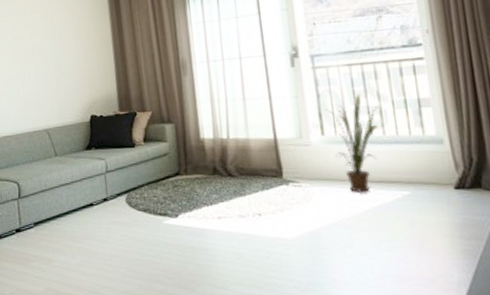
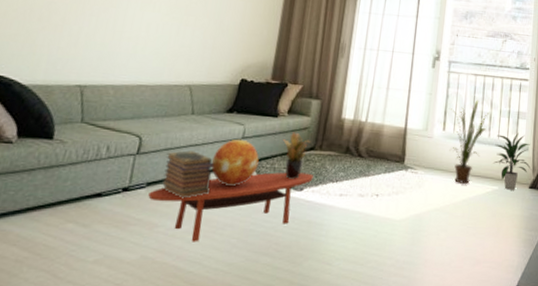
coffee table: none [38,199,186,274] -> present [148,172,313,242]
book stack: none [43,190,90,234] -> present [161,150,214,199]
decorative sphere: none [84,173,128,219] -> present [211,139,259,186]
potted plant: none [145,159,173,207] -> present [282,132,310,179]
indoor plant: none [394,124,453,194] -> present [493,132,532,190]

